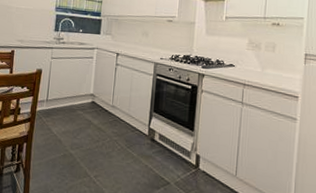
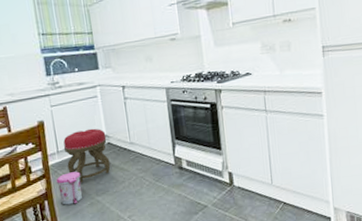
trash can: none [38,121,62,153] -> present [56,171,83,205]
stool: none [51,85,93,134] -> present [63,128,111,183]

